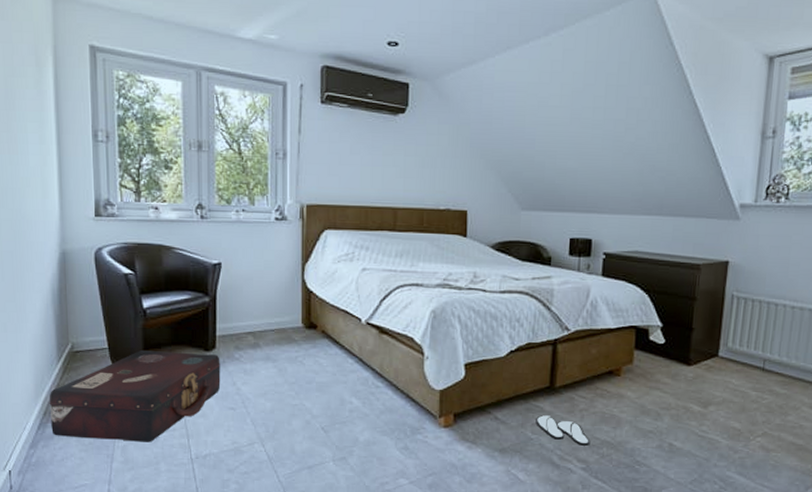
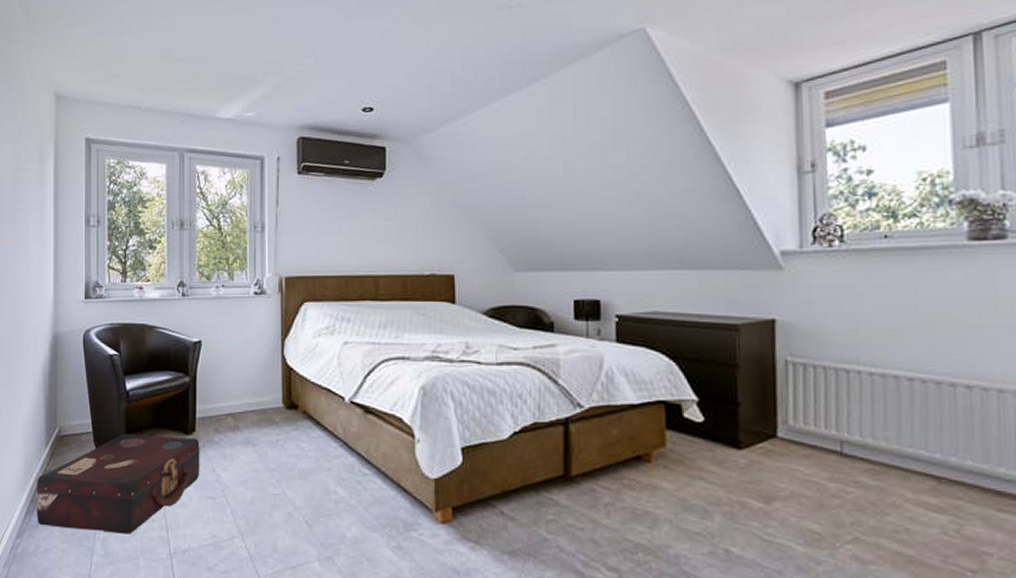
slippers: present [536,415,591,446] -> none [550,510,621,550]

